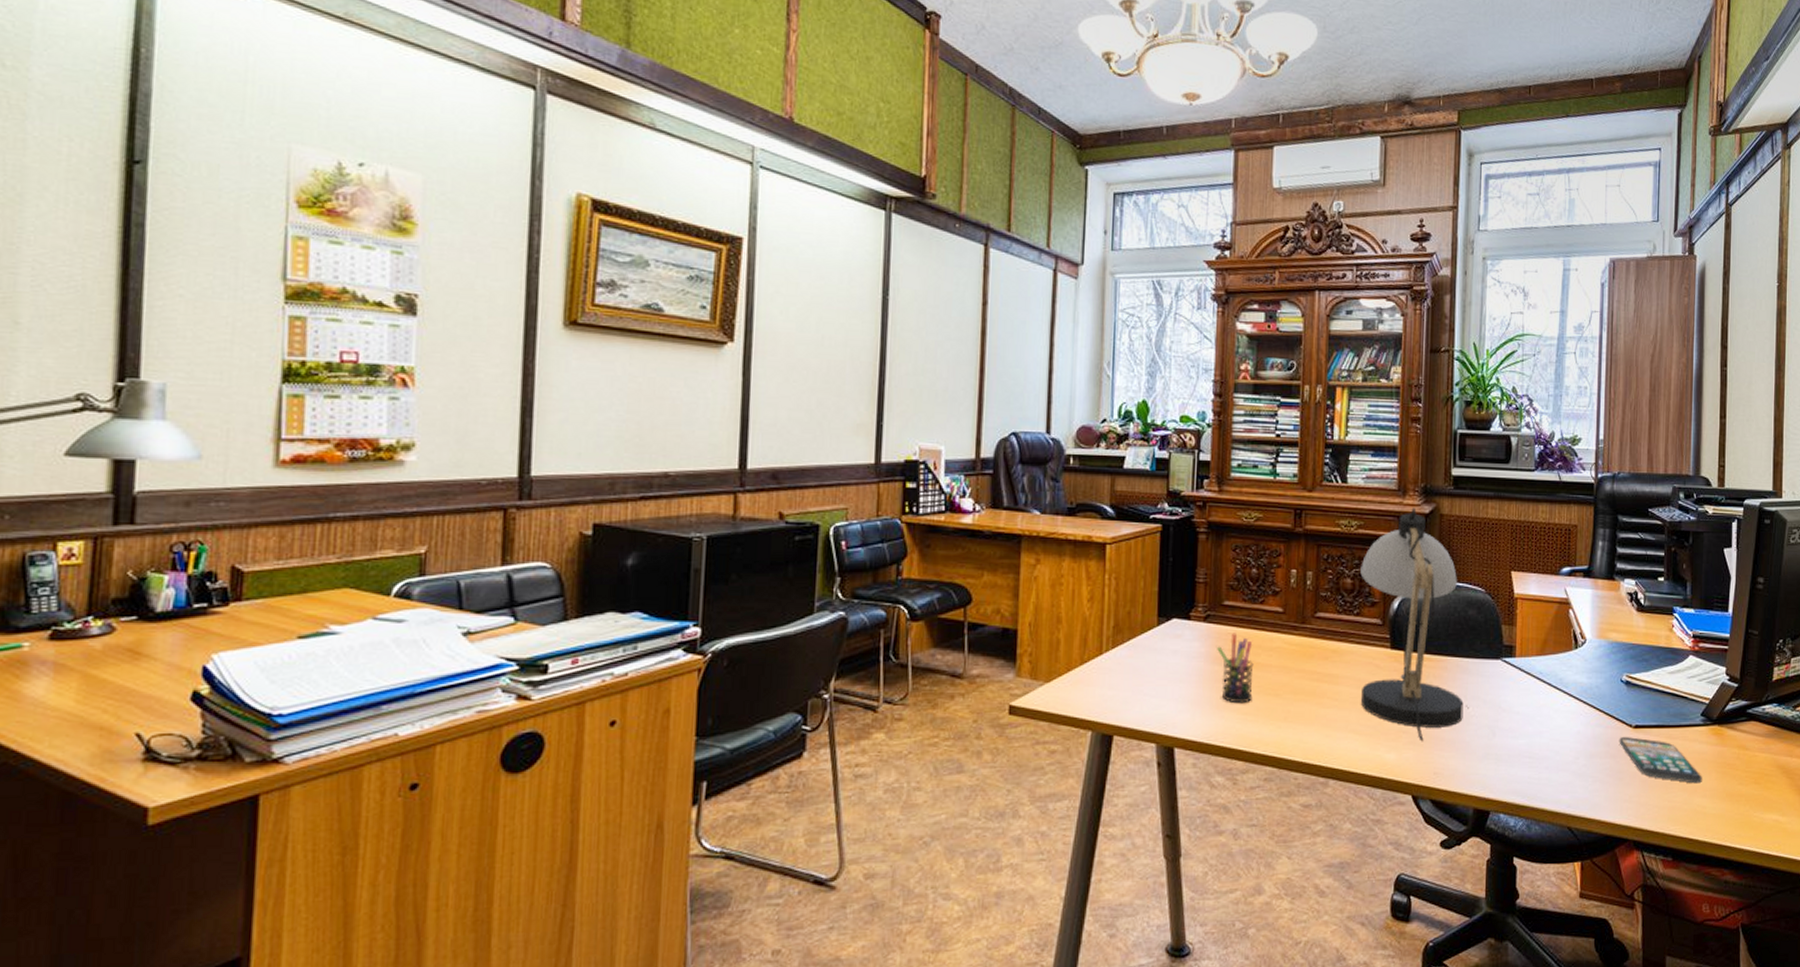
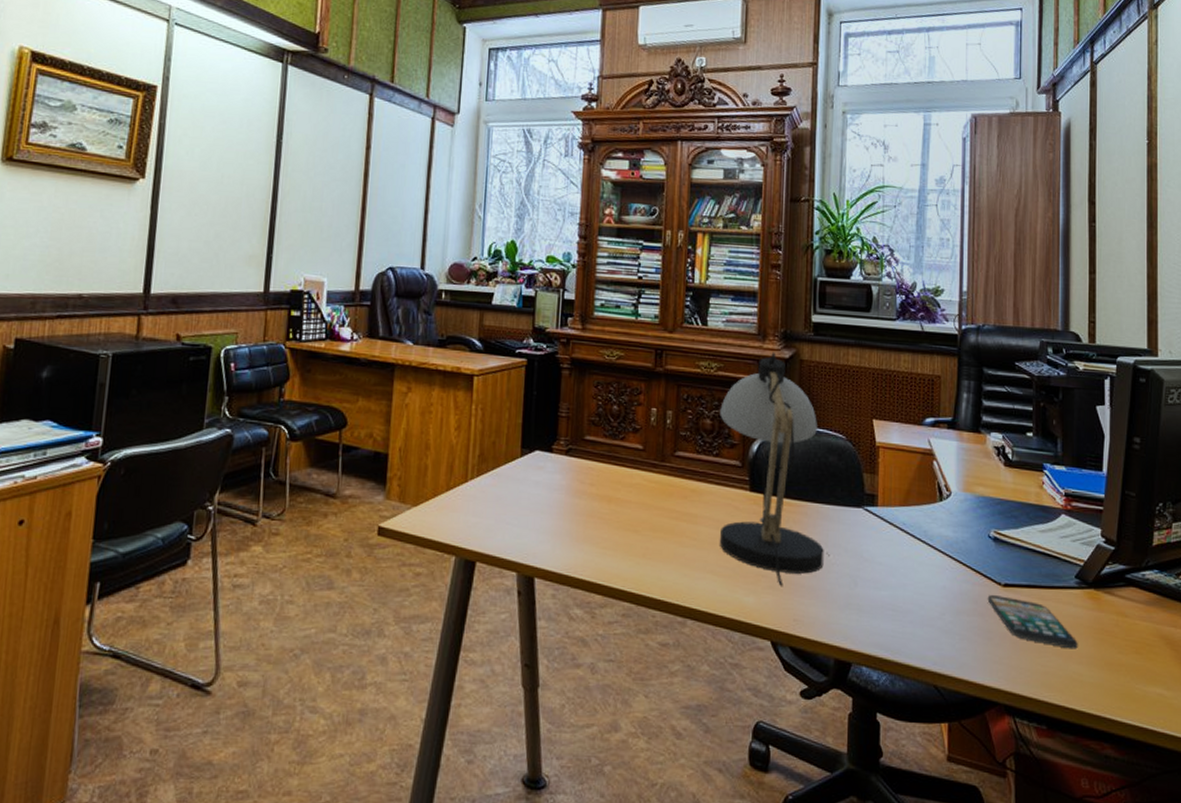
pen holder: present [1217,633,1254,704] -> none [578,467,614,538]

